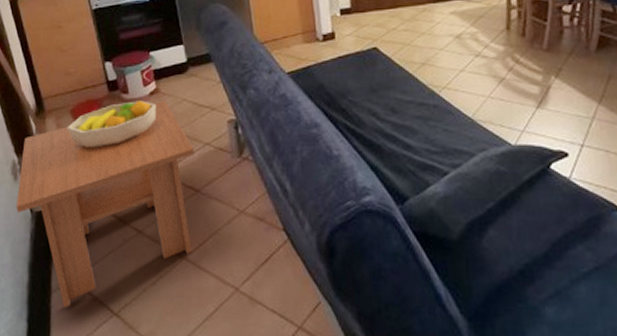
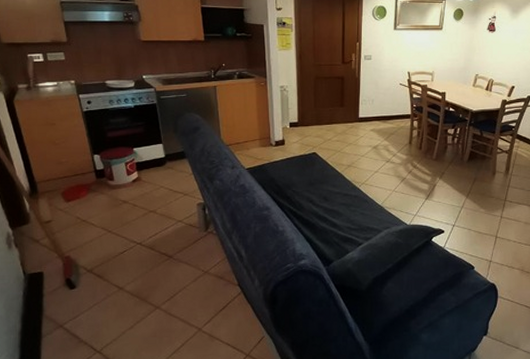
coffee table: present [16,101,194,308] -> none [10,187,169,348]
fruit bowl: present [67,100,157,148] -> none [58,186,138,223]

